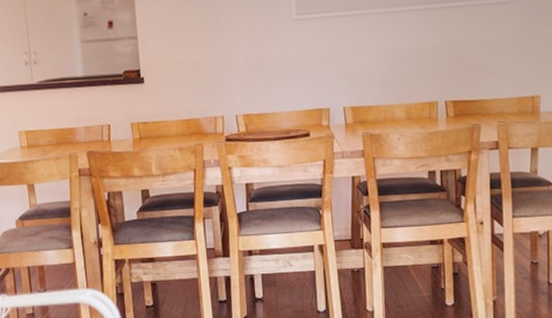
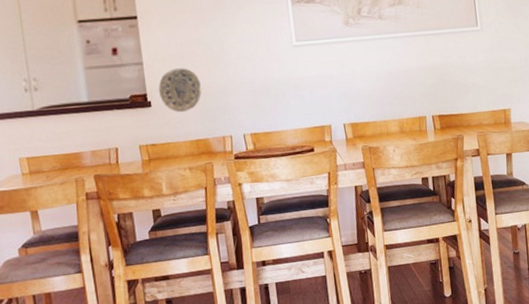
decorative plate: none [152,42,195,90] -> present [158,68,202,112]

